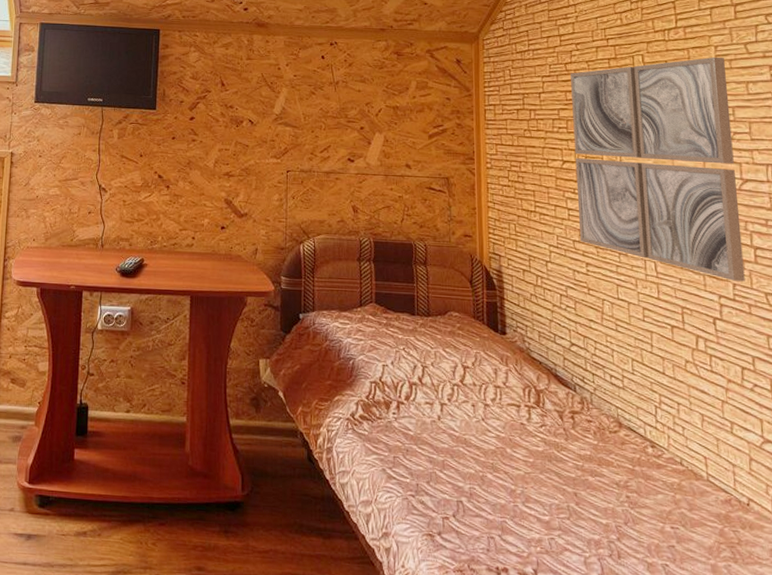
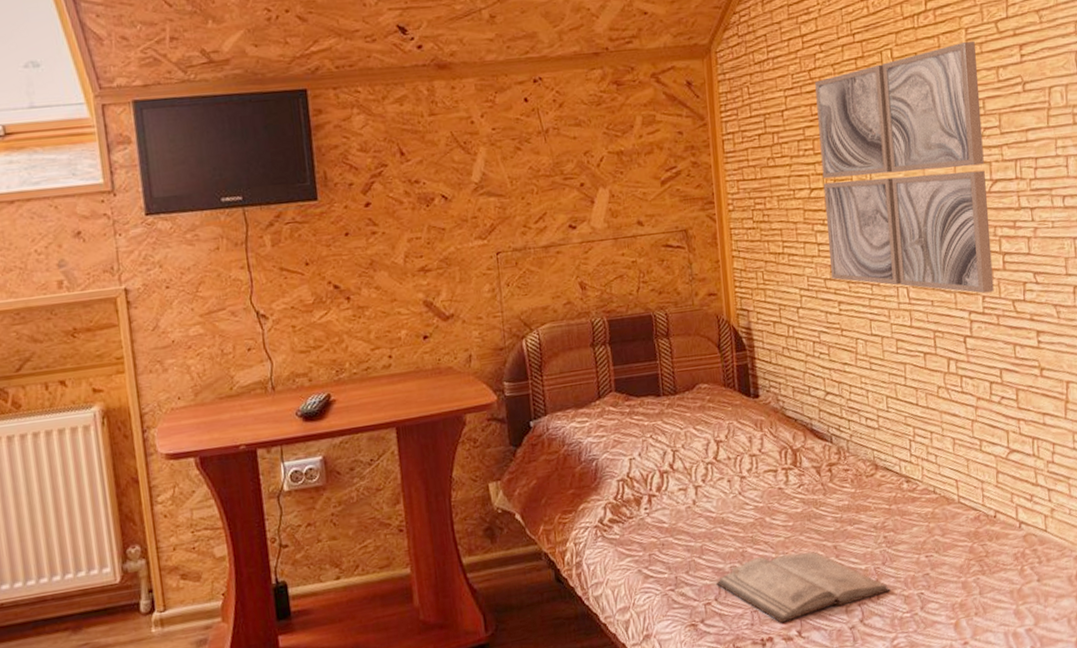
diary: none [454,485,633,557] -> present [715,552,891,624]

